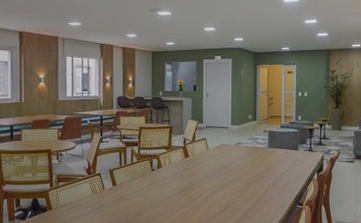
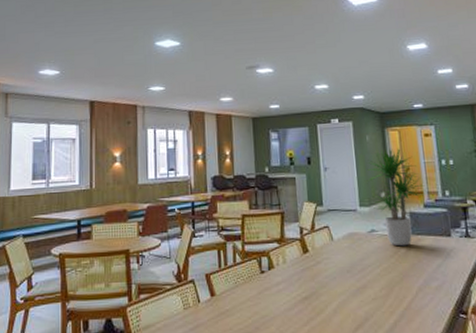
potted plant: none [237,81,284,156] -> present [365,147,426,247]

